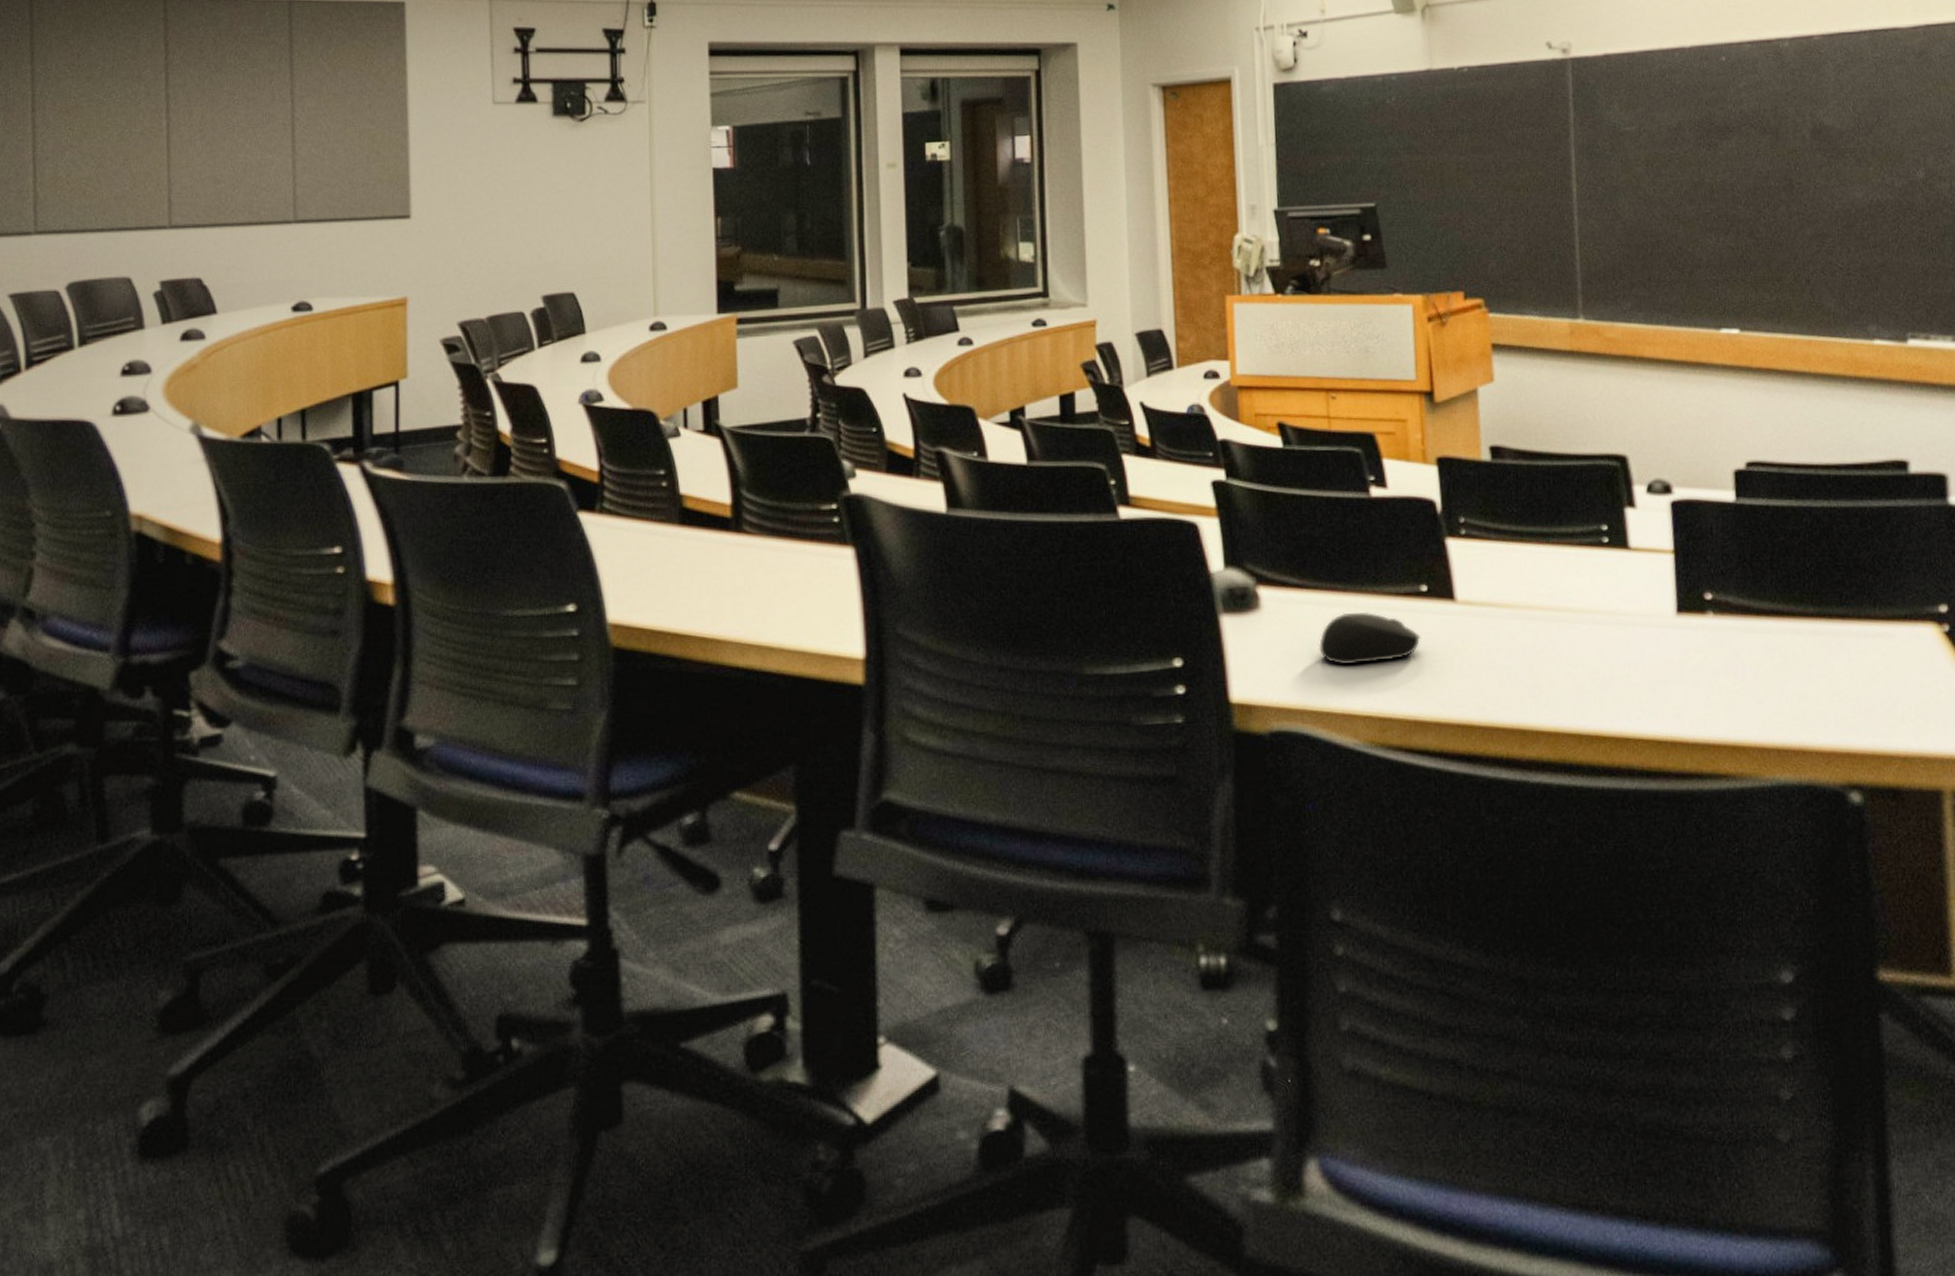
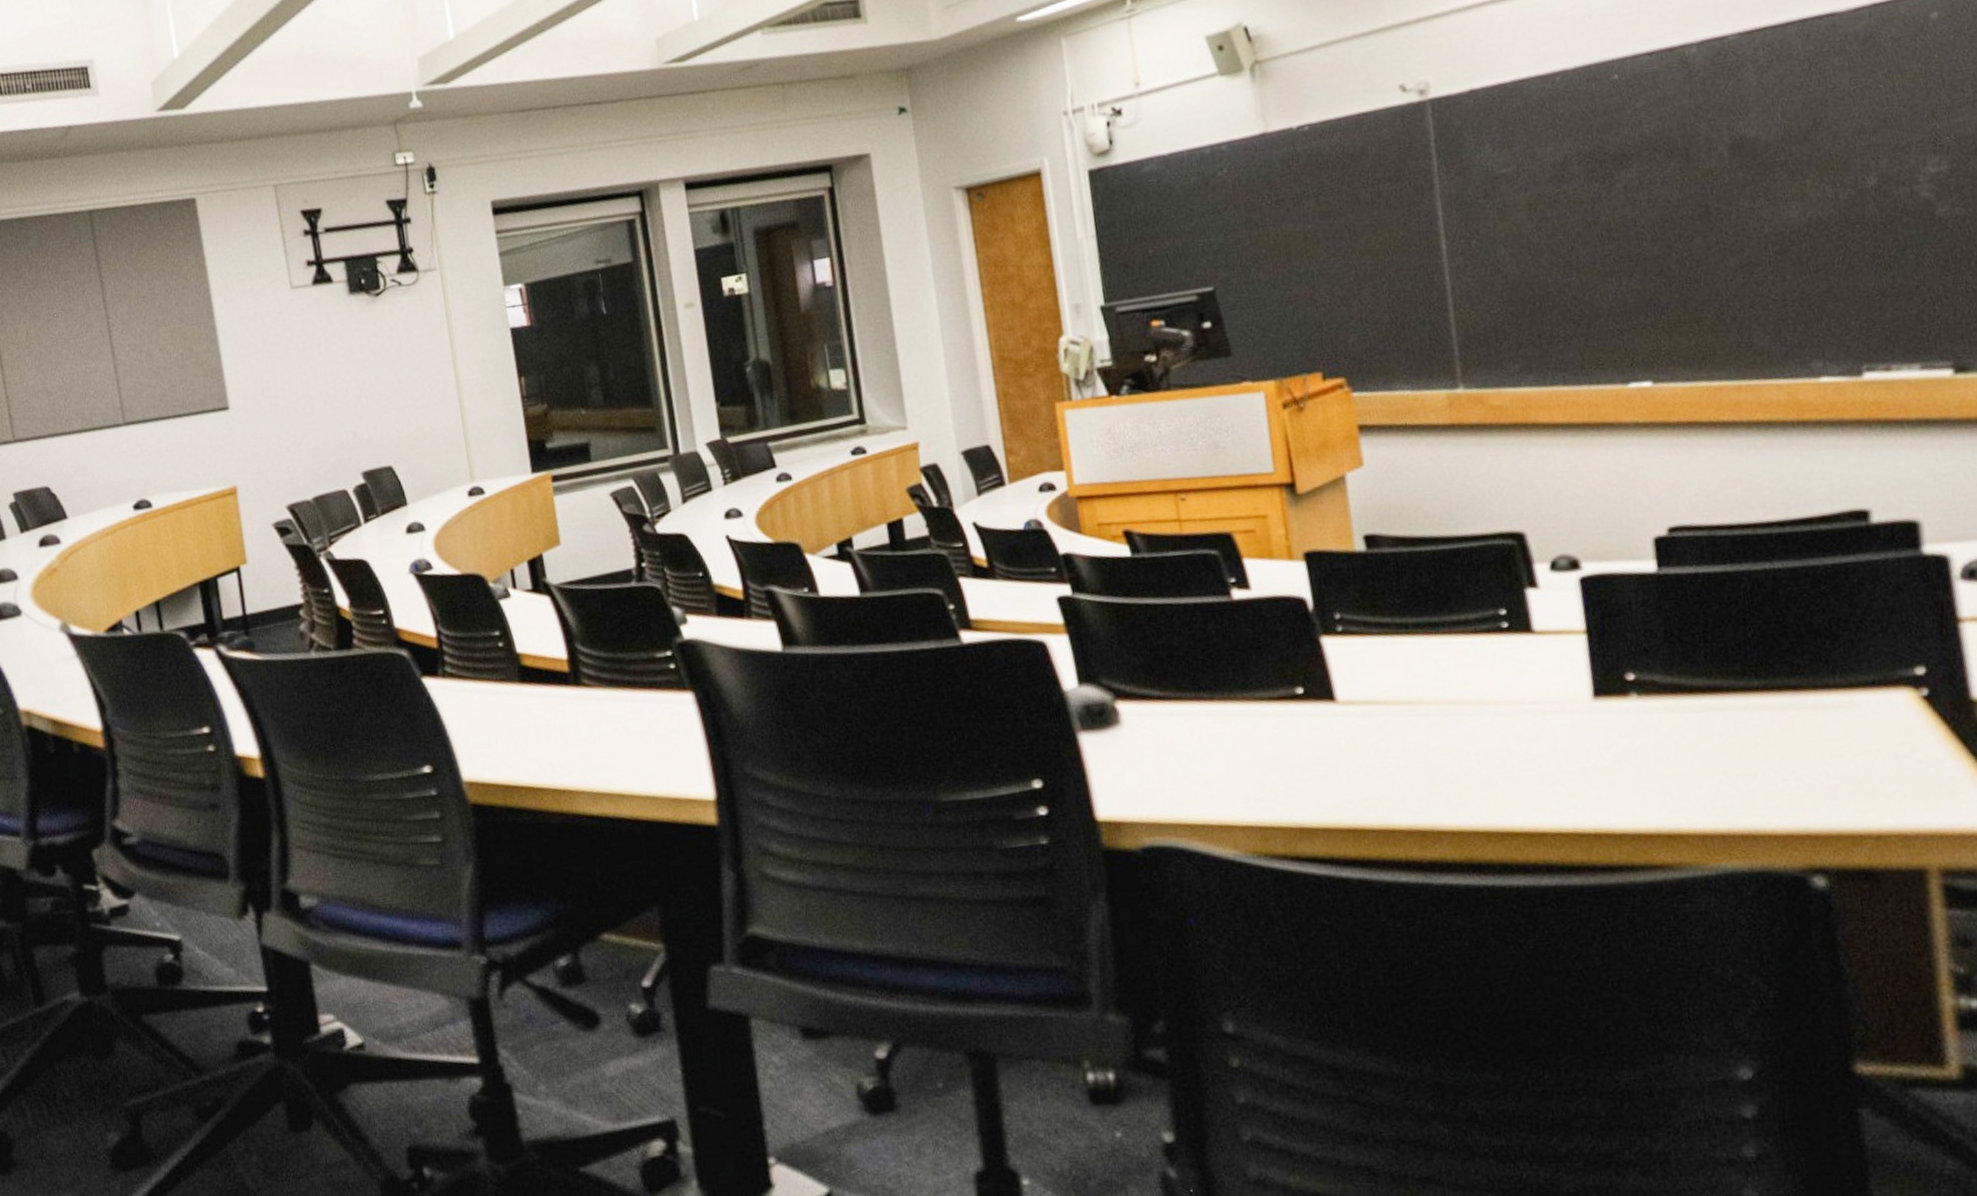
computer mouse: present [1319,611,1421,666] -> none [1187,719,1300,776]

